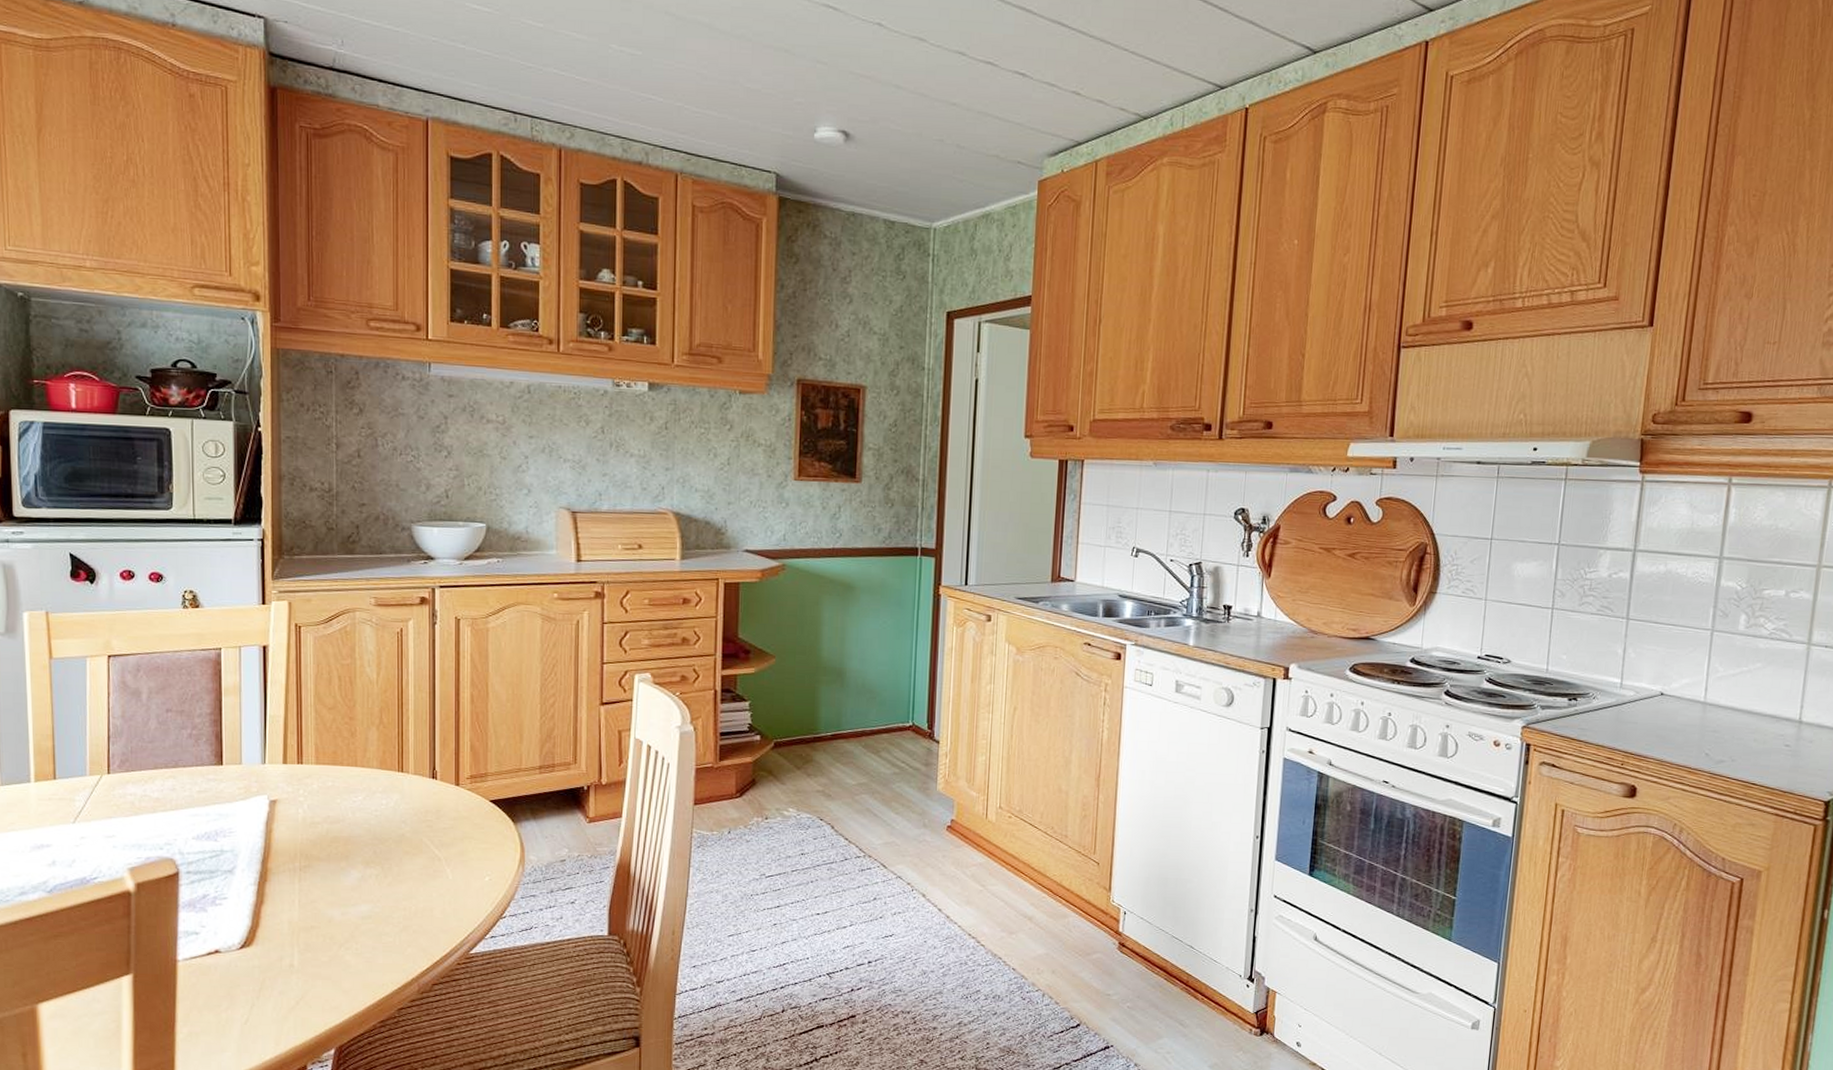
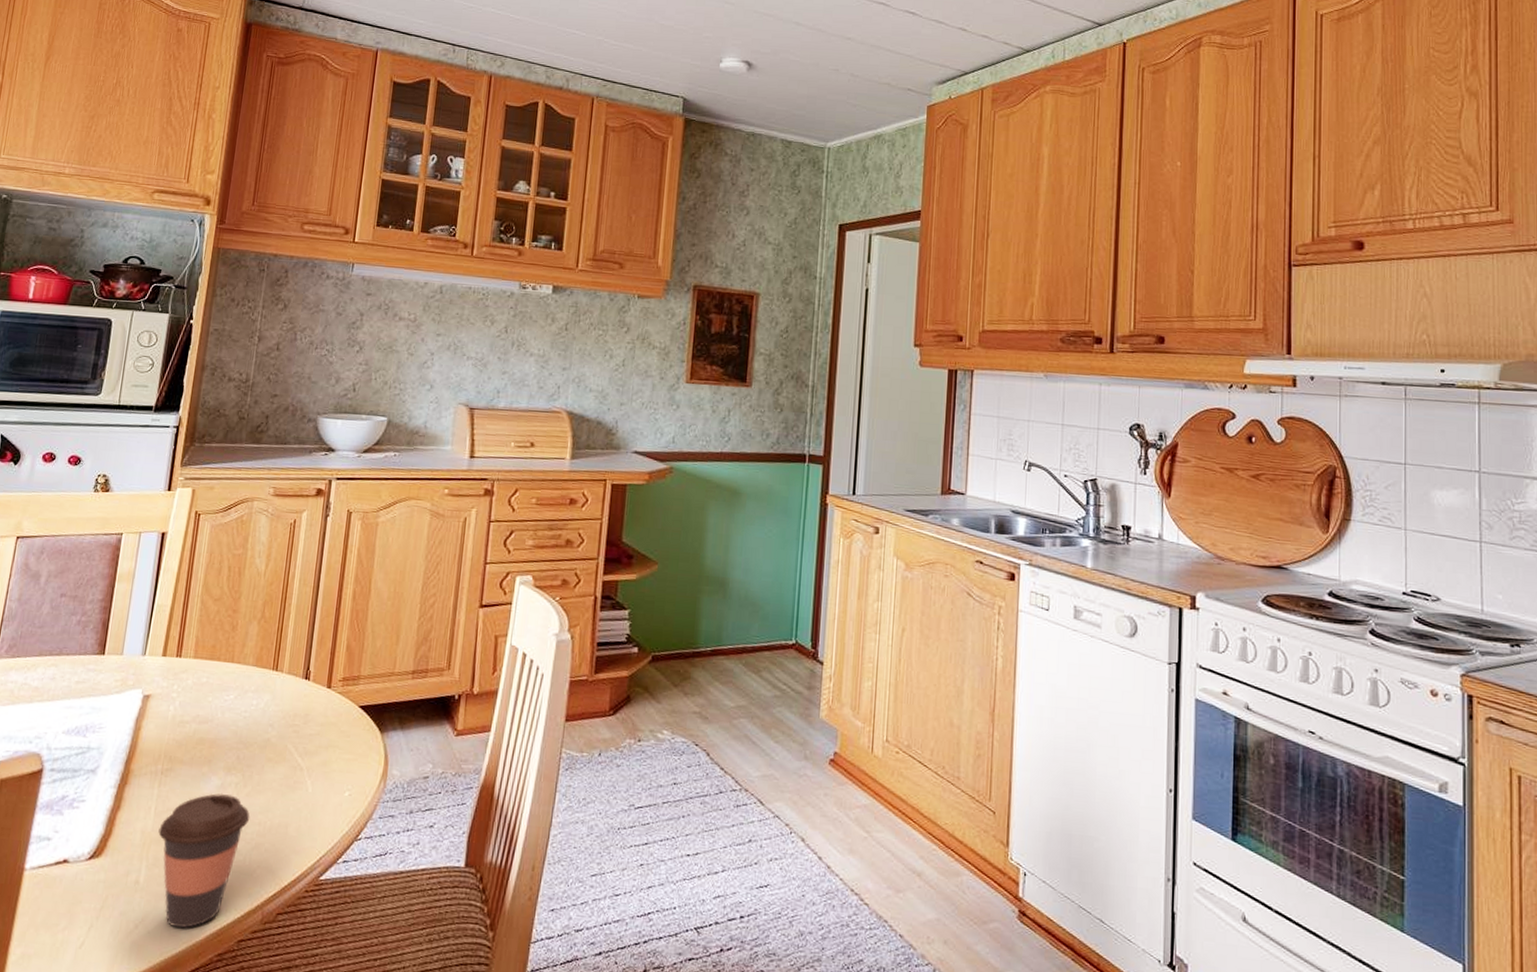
coffee cup: none [305,884,395,1002] -> present [158,793,250,929]

